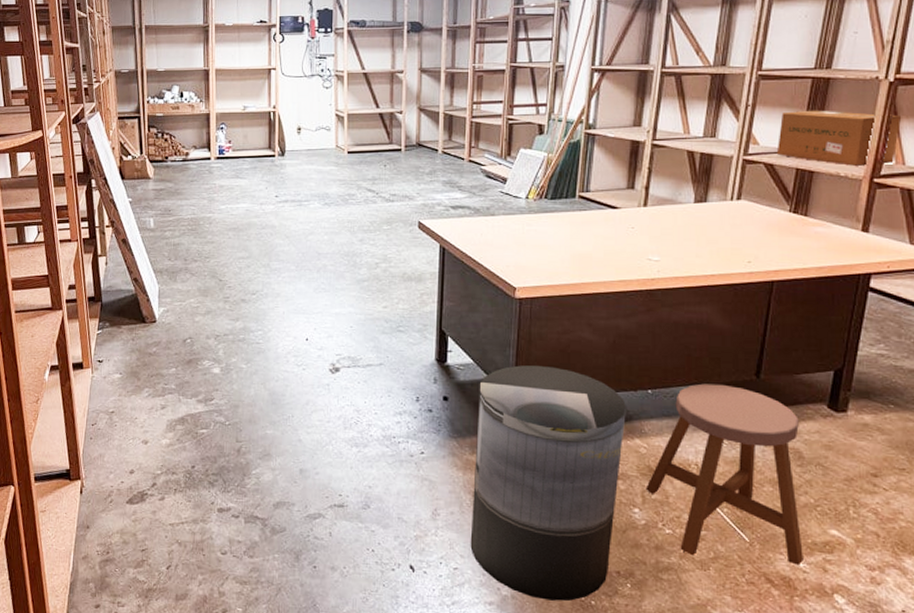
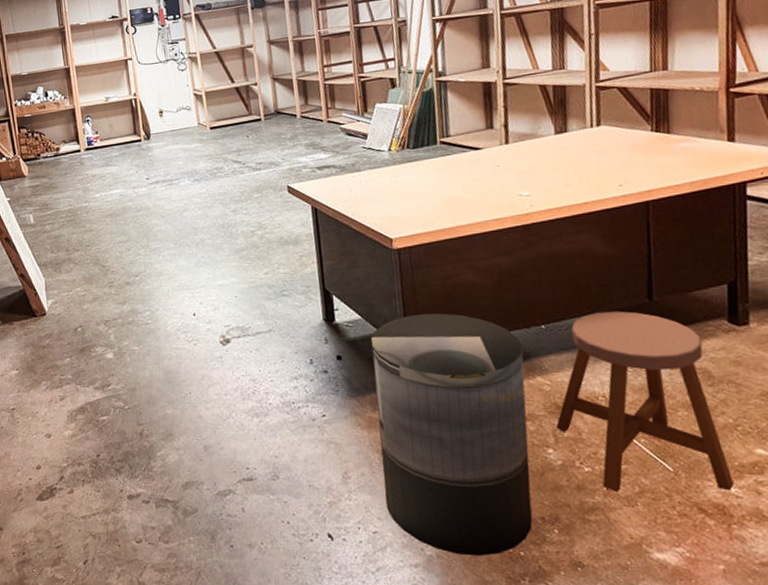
box: present [776,110,901,166] -> none [625,25,747,79]

